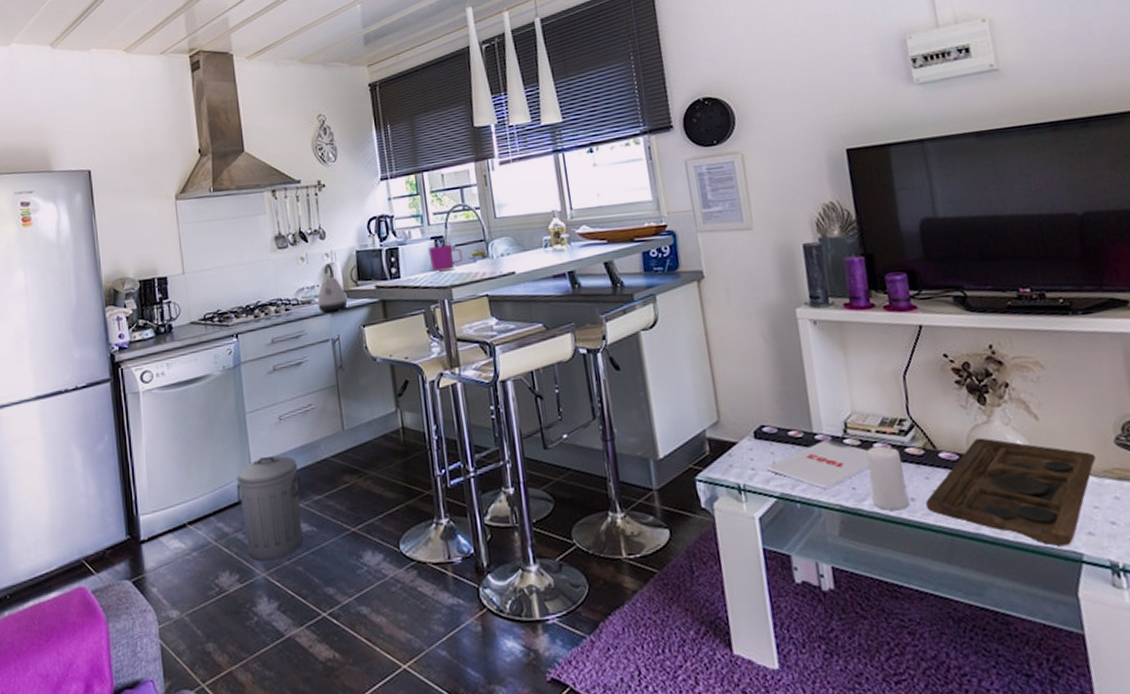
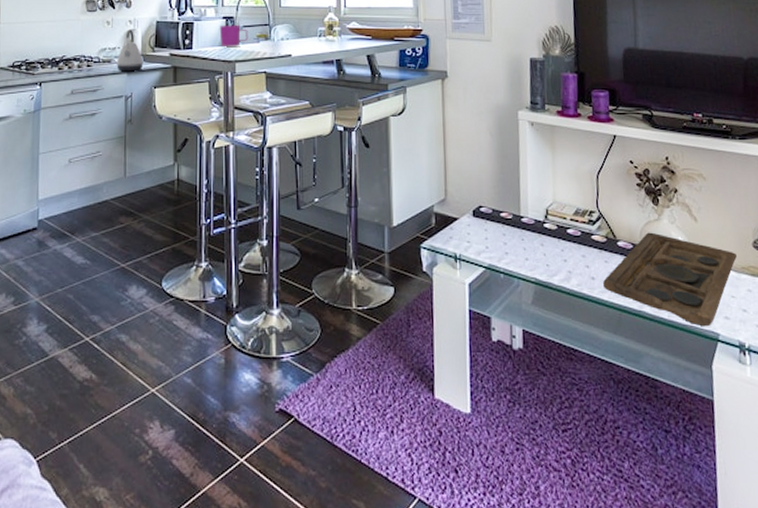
trash can: present [236,455,303,561] -> none [21,193,82,287]
magazine: present [767,439,870,490] -> none [480,222,563,265]
candle: present [865,446,910,511] -> none [560,232,590,287]

